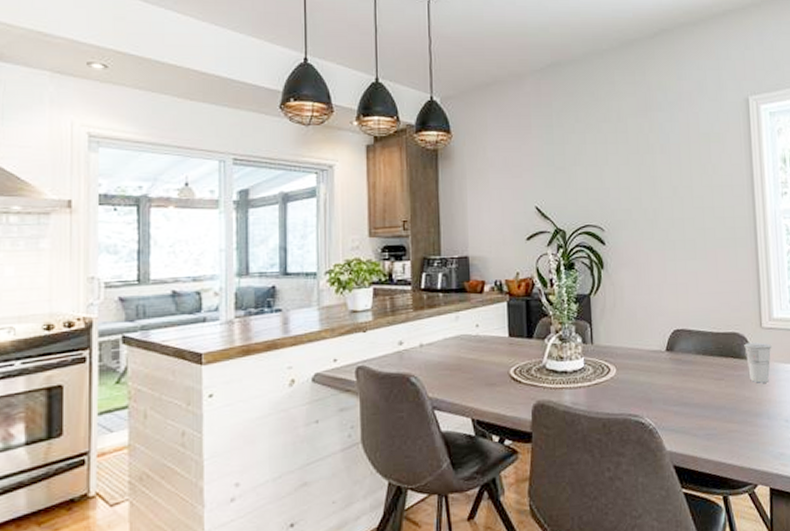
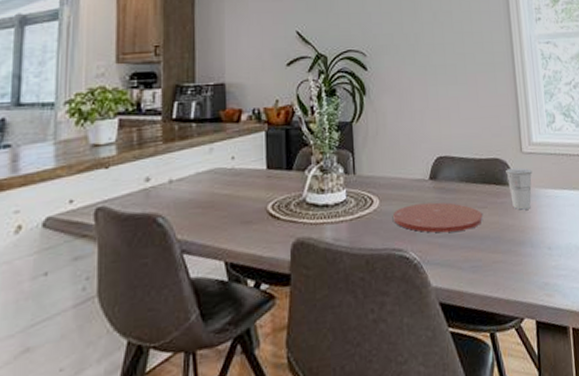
plate: none [630,373,720,402] -> present [393,202,484,233]

